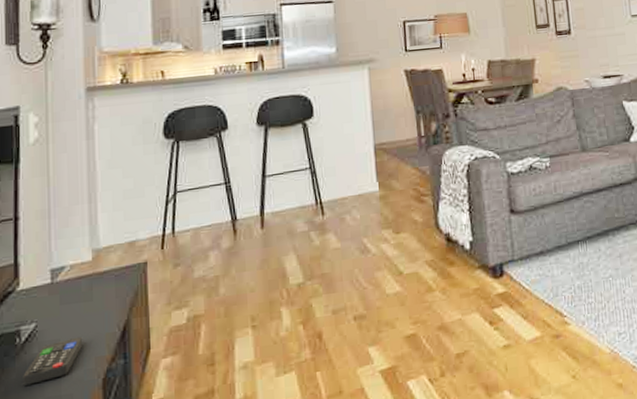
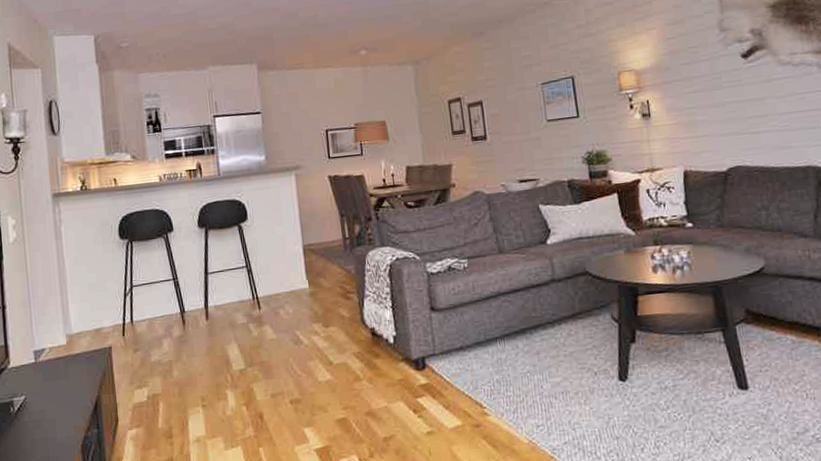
remote control: present [23,336,83,386] -> none [18,408,64,447]

